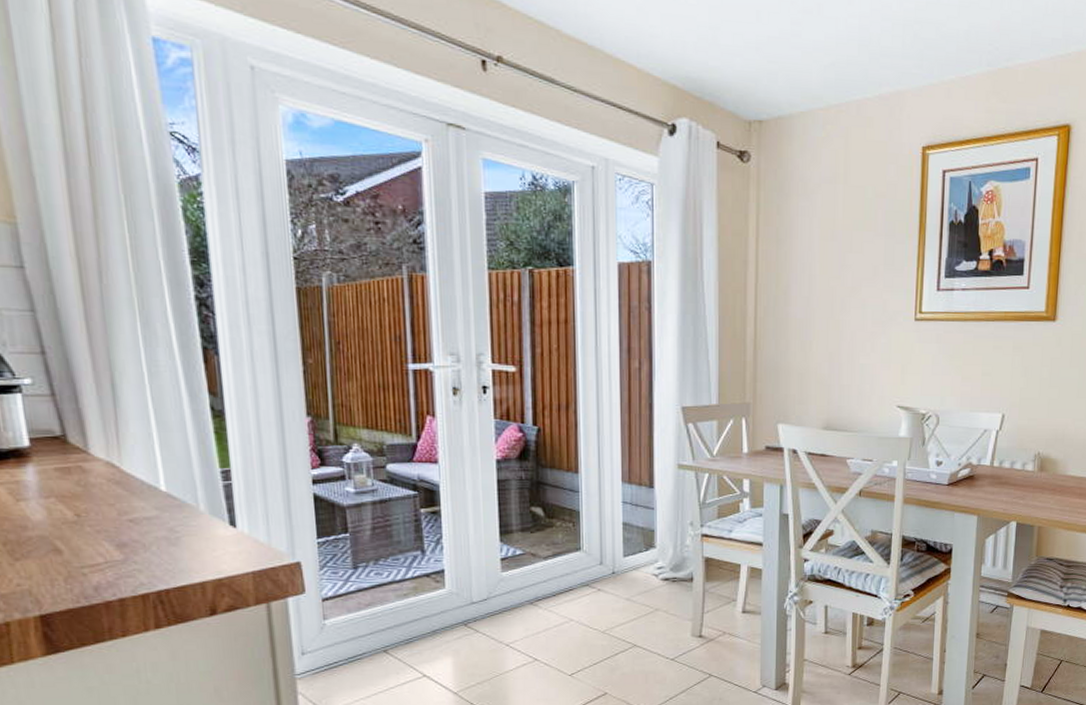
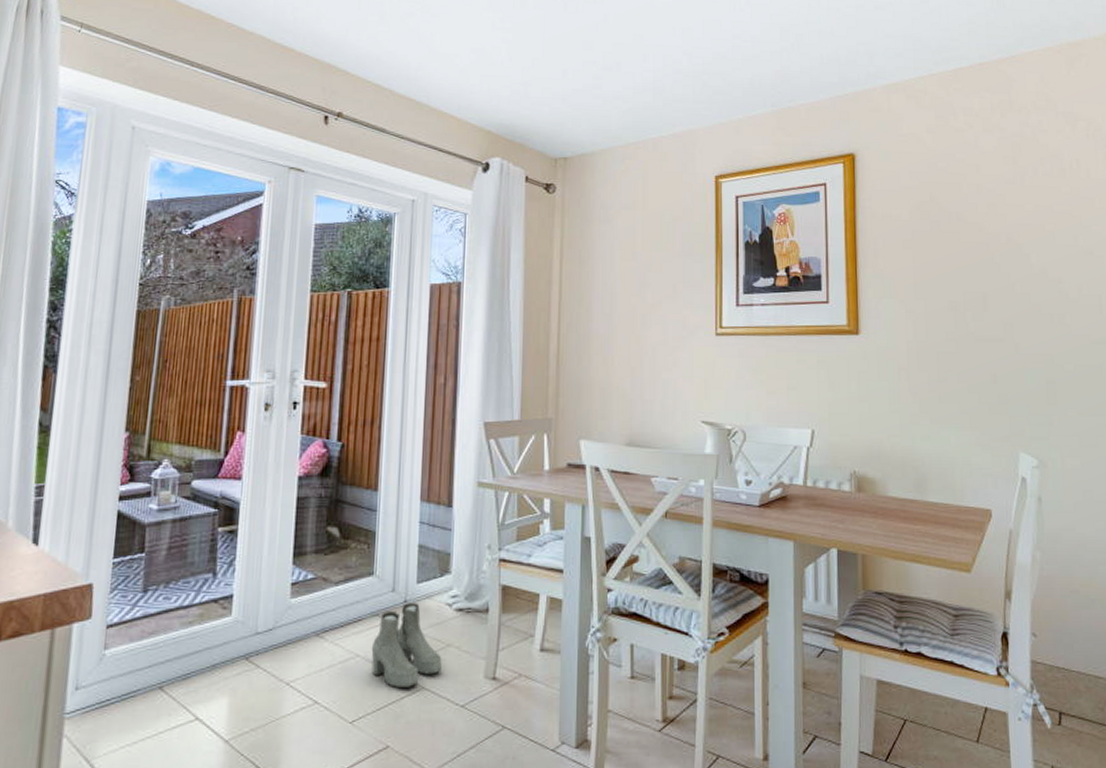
boots: none [584,574,651,647] -> present [371,603,442,689]

